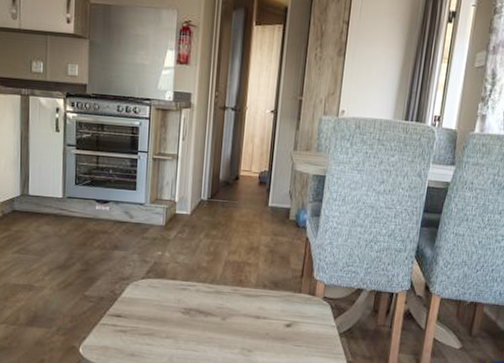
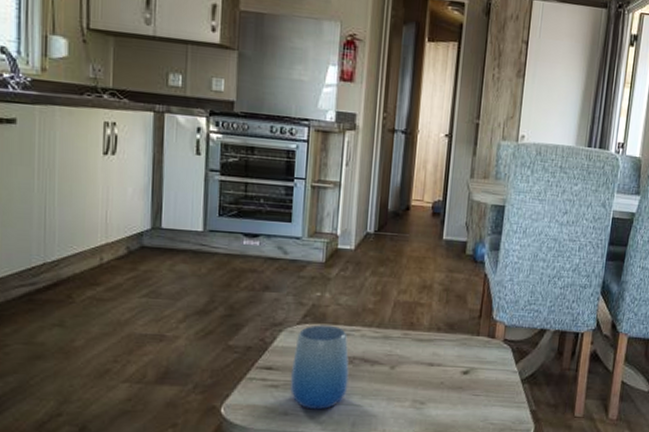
cup: none [136,280,186,353] -> present [290,325,349,410]

